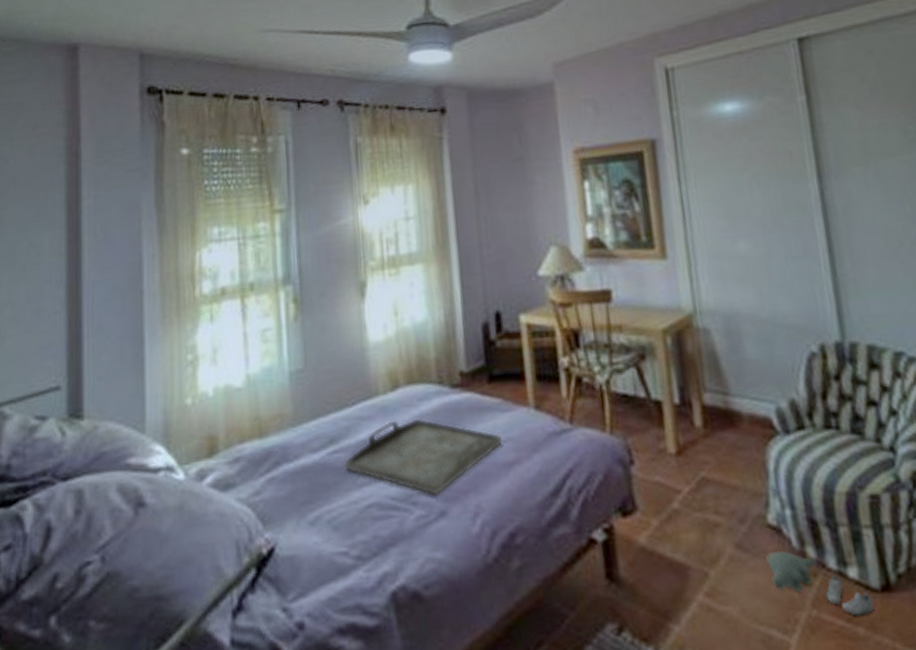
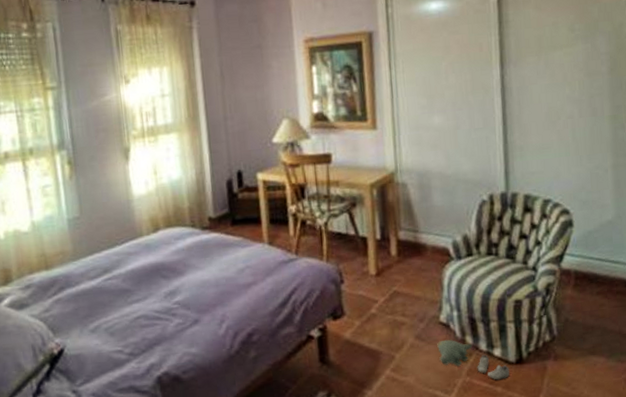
serving tray: present [344,418,502,495] -> none [116,252,242,309]

